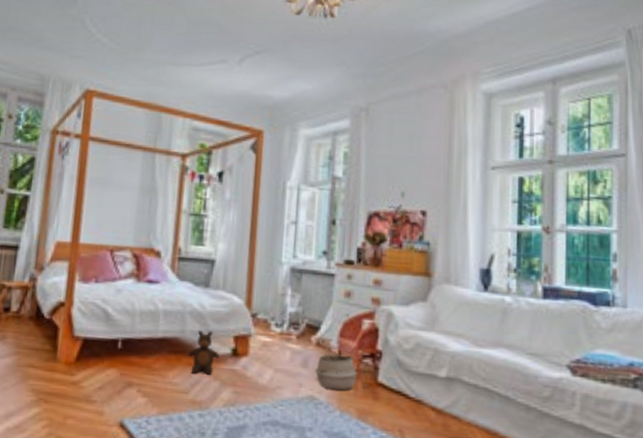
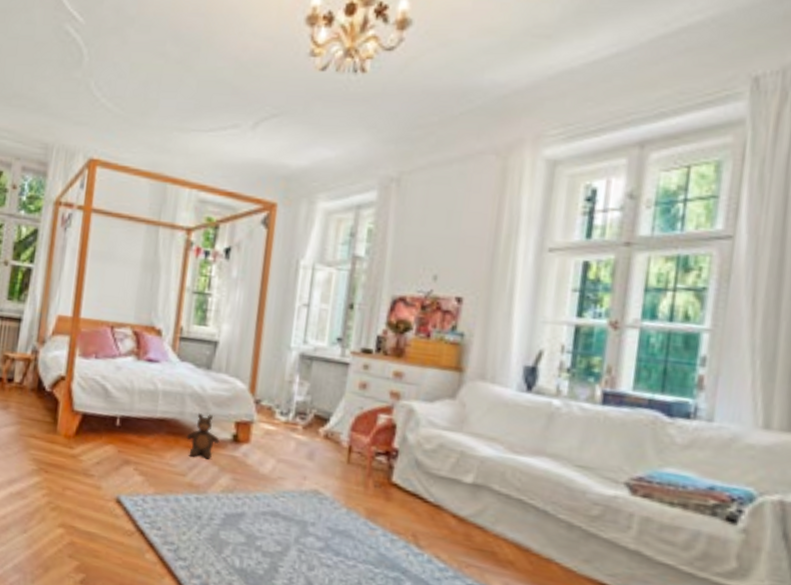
woven basket: present [315,347,357,391] -> none [321,440,369,488]

